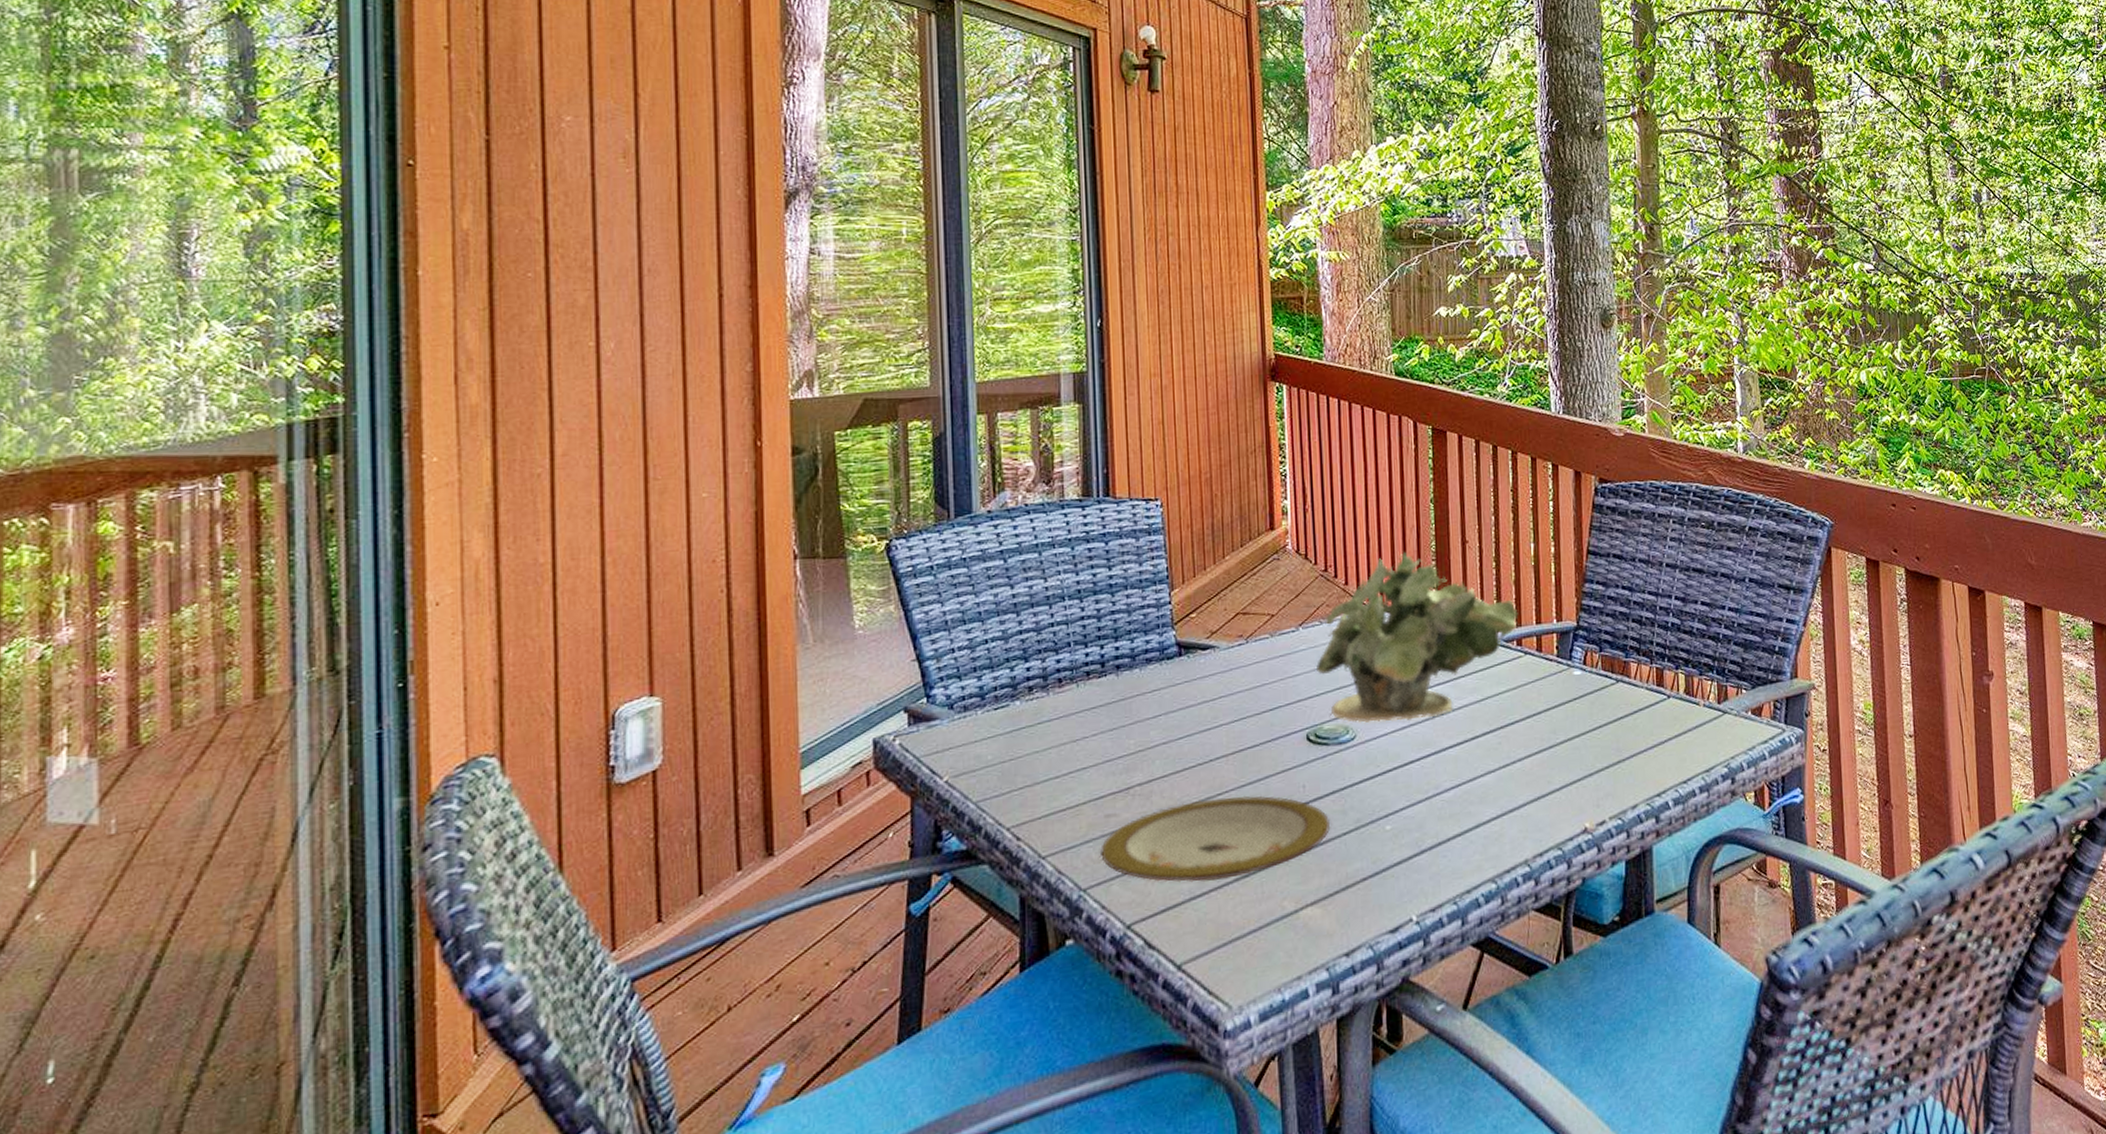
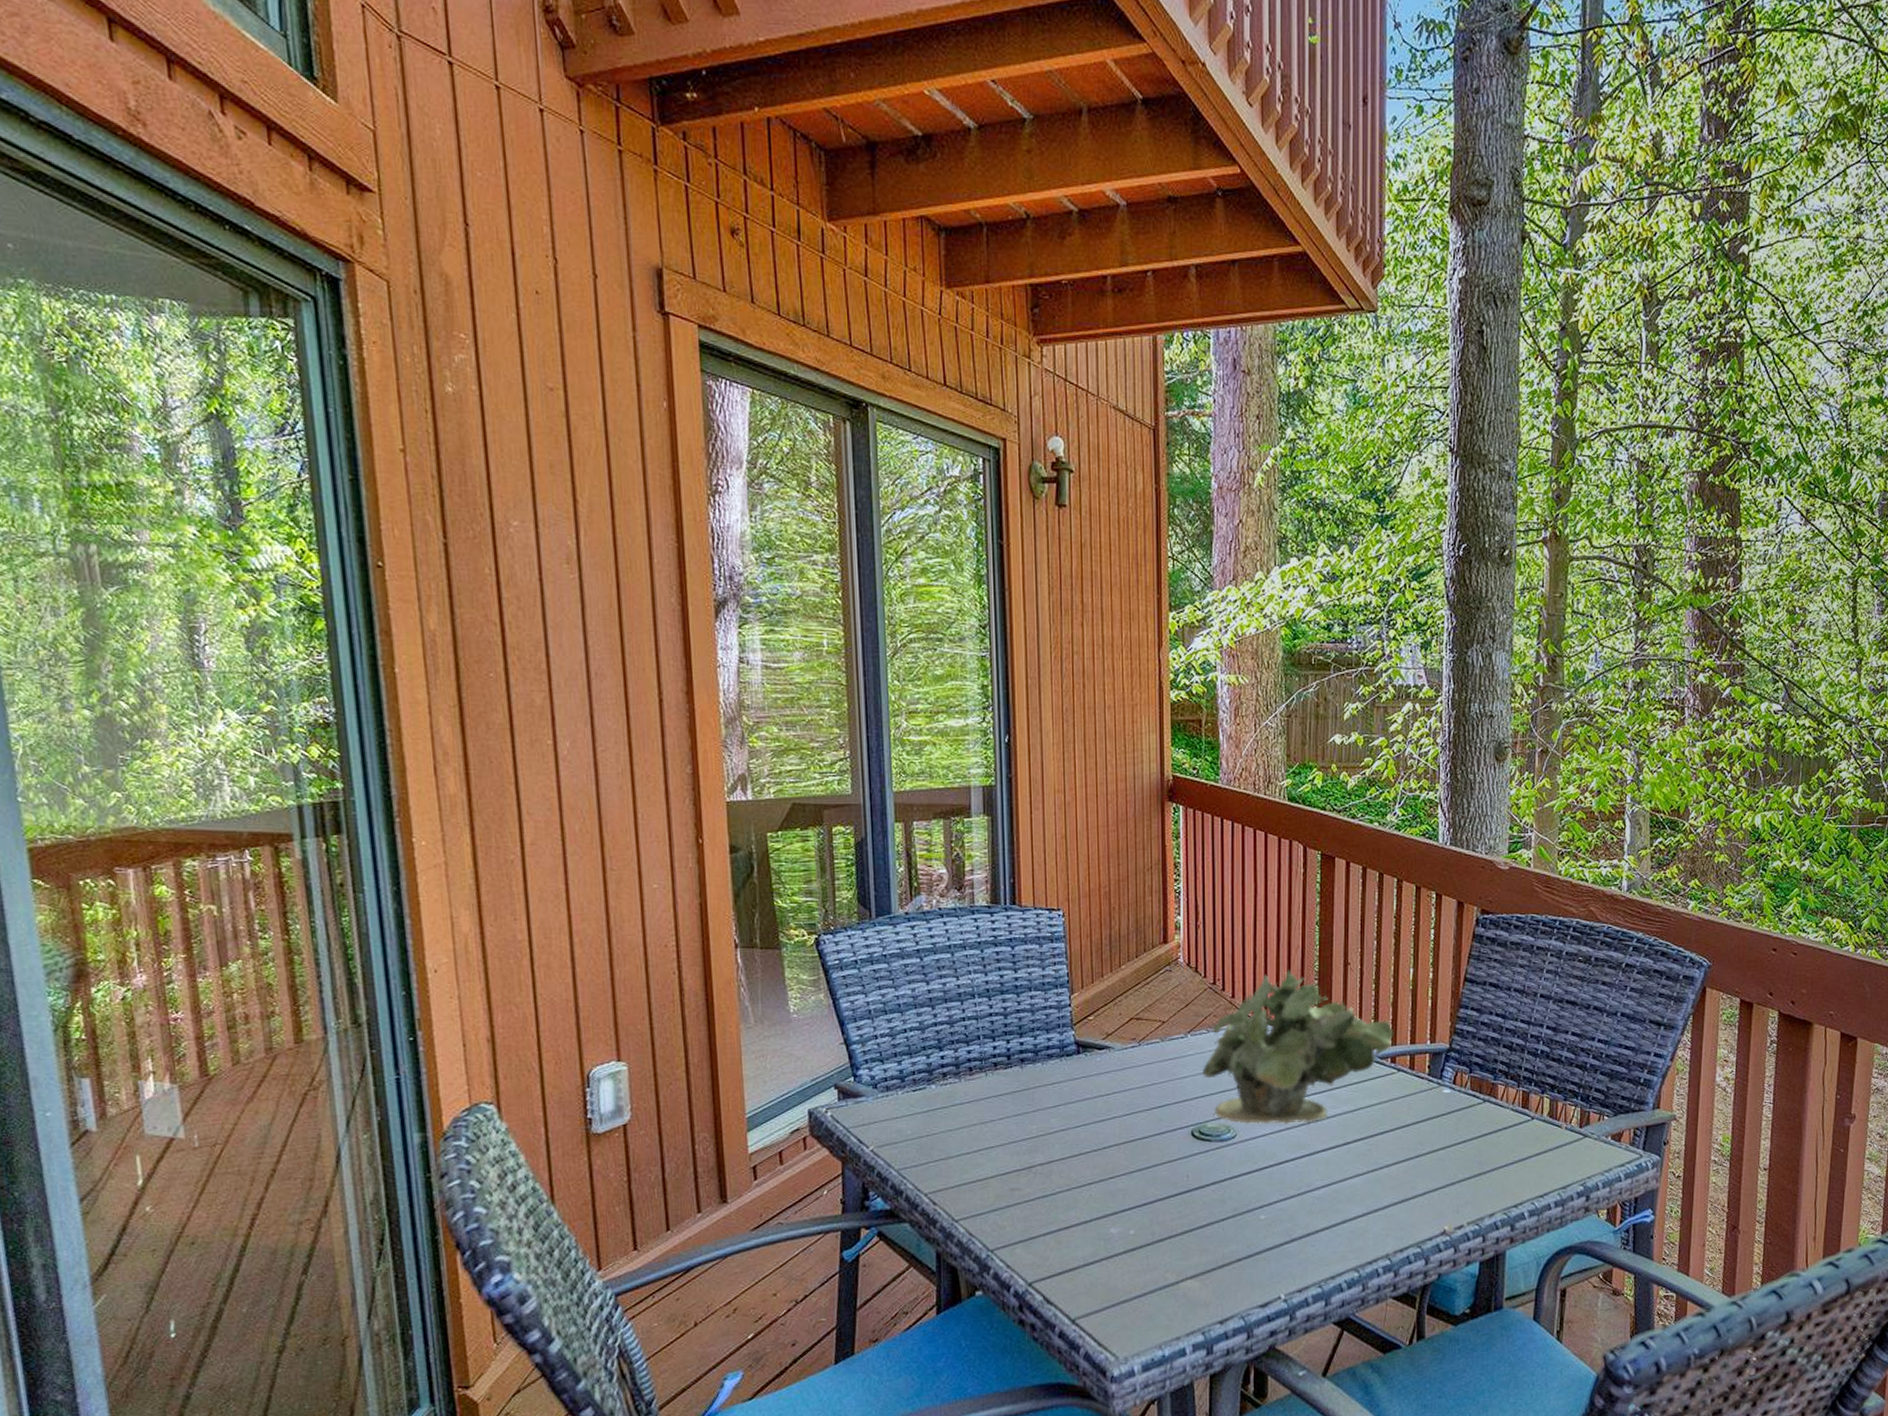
plate: present [1100,795,1331,883] -> none [1006,1180,1211,1251]

